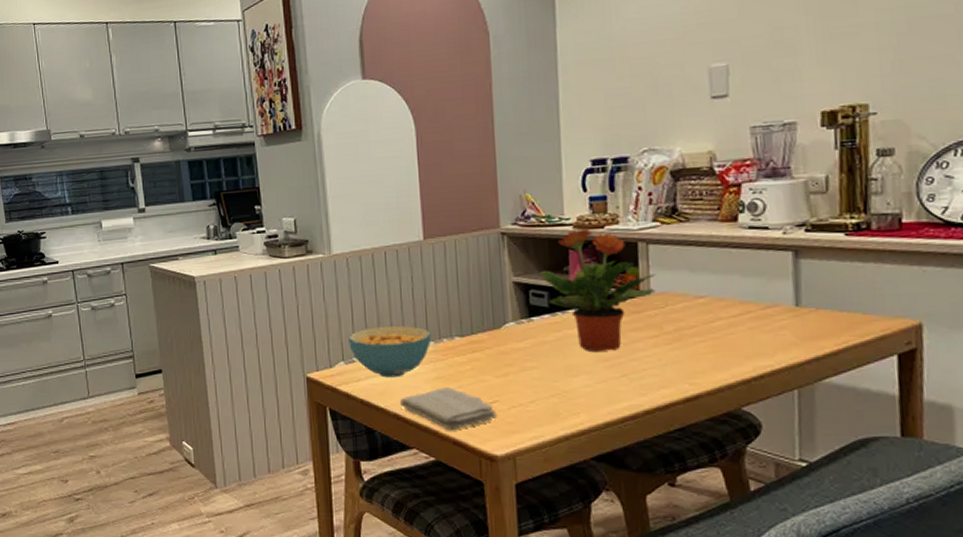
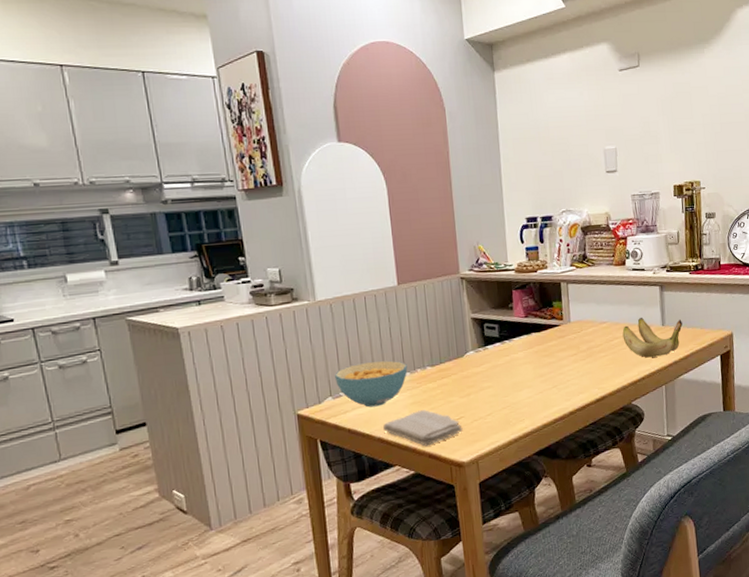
potted plant: present [540,228,657,353] -> none [492,272,575,371]
banana: none [729,293,831,349] -> present [622,318,683,358]

